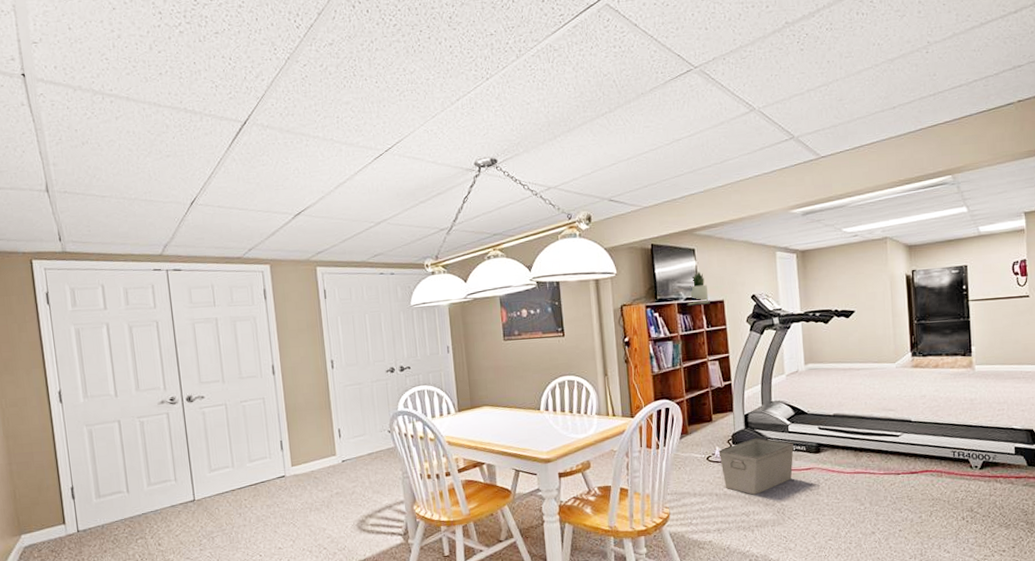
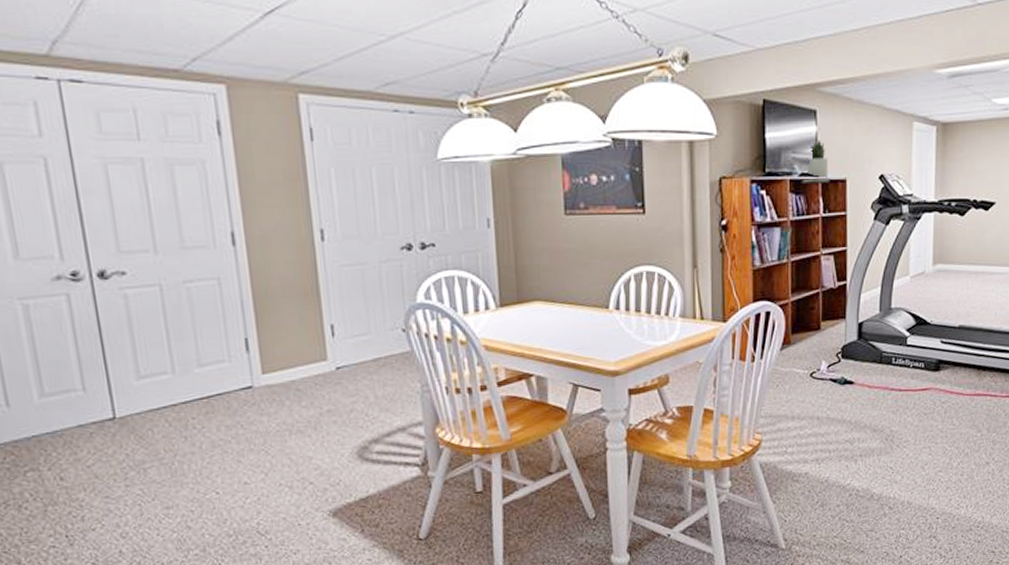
storage bin: present [718,438,794,495] -> none [824,351,911,419]

